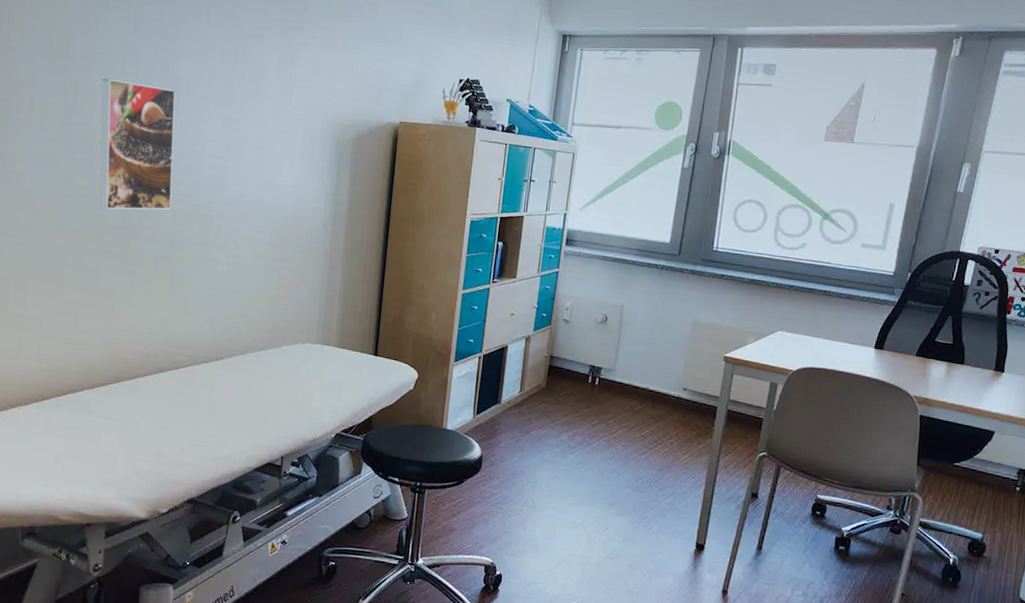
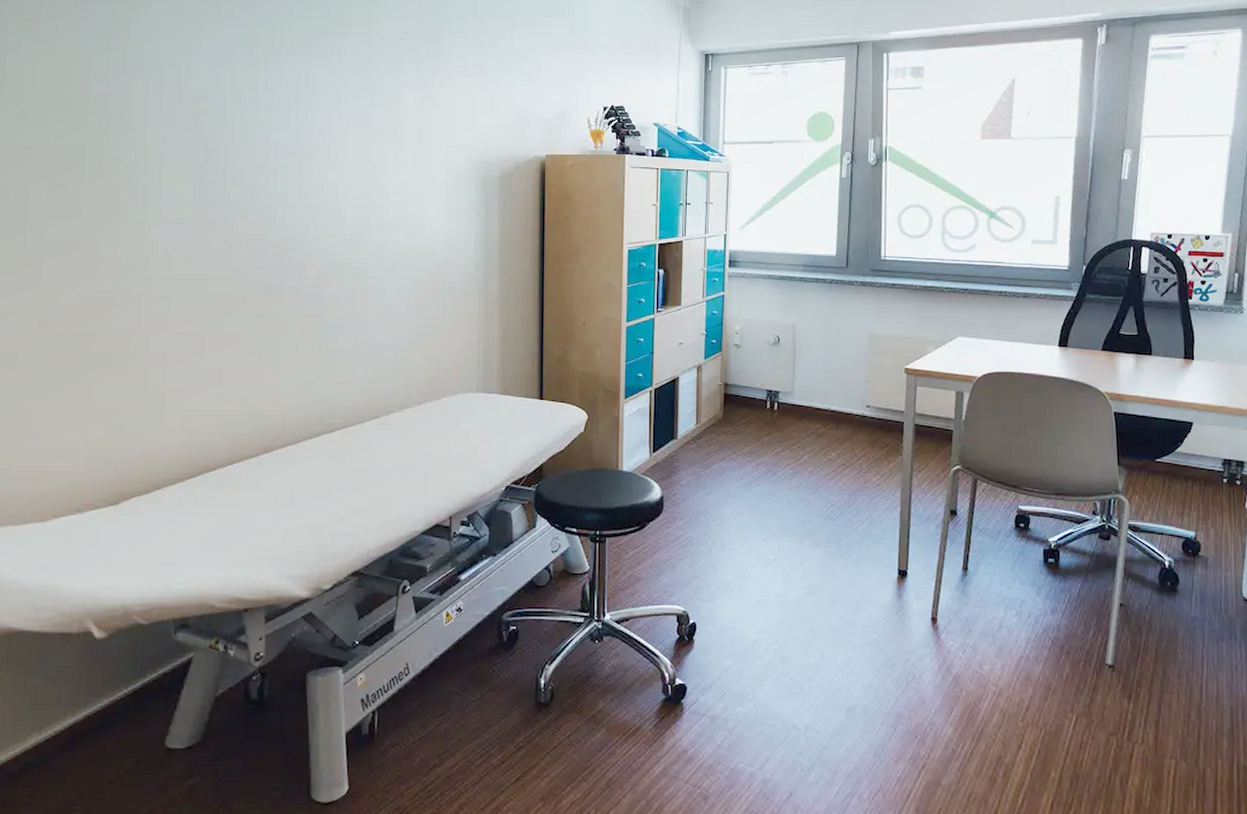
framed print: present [99,78,176,210] -> none [233,136,314,270]

